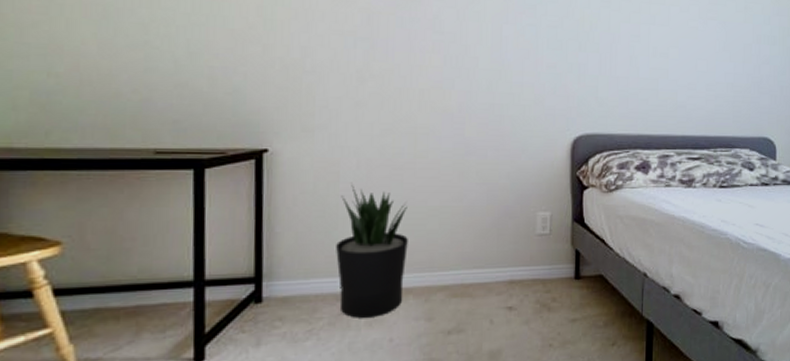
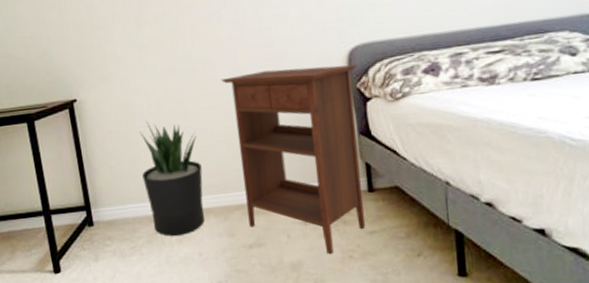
nightstand: none [444,147,580,342] -> present [221,64,366,254]

